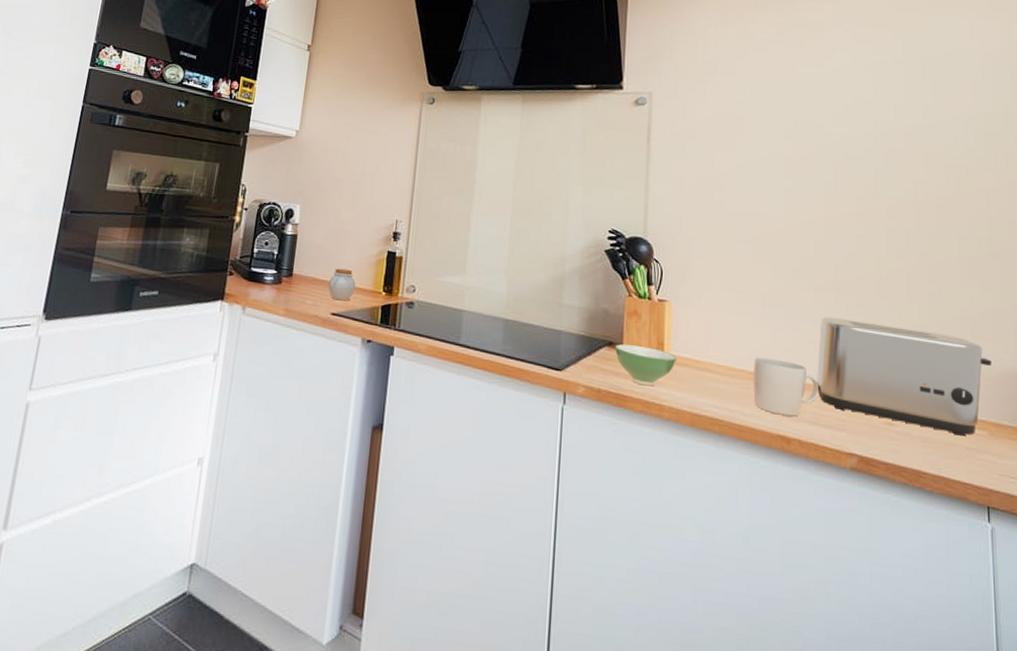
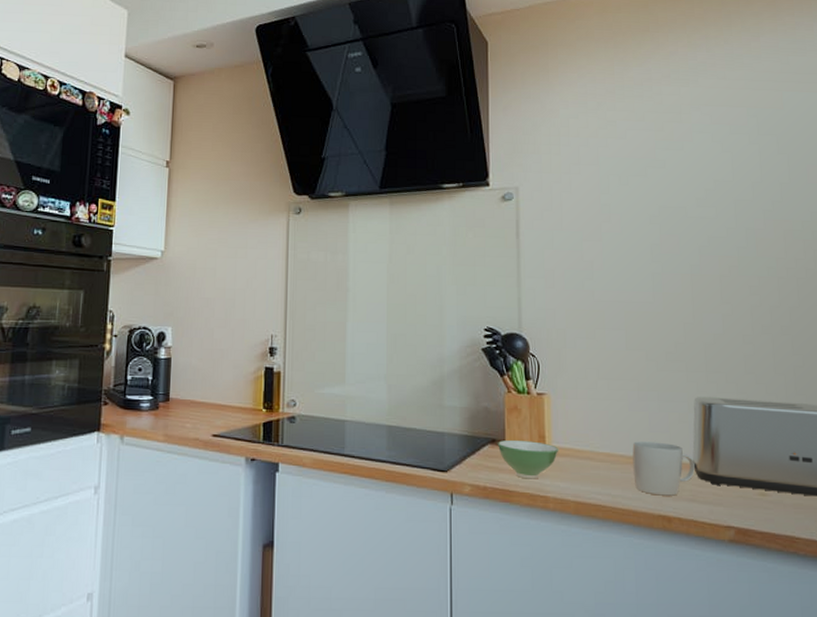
jar: present [328,268,356,301] -> none [207,388,236,421]

